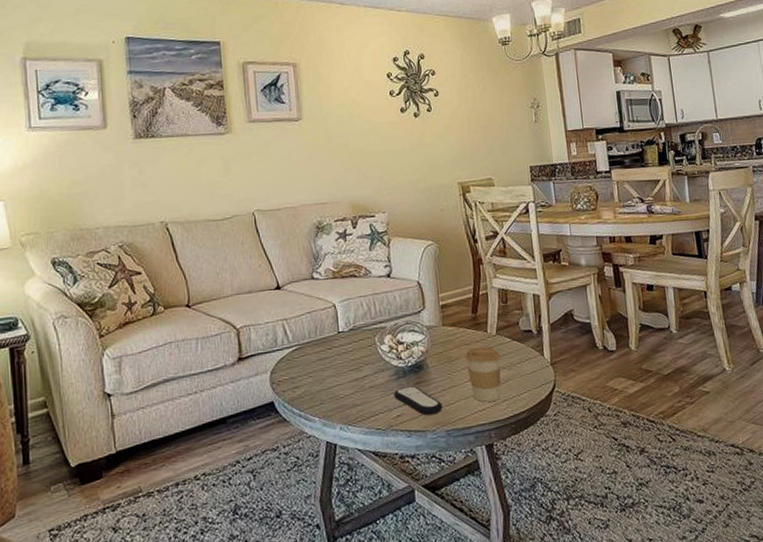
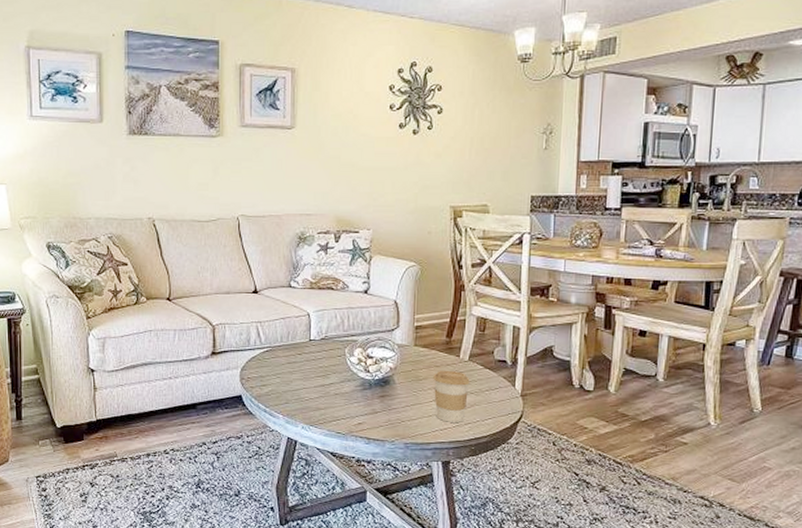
remote control: present [394,386,443,416] -> none [358,398,404,427]

